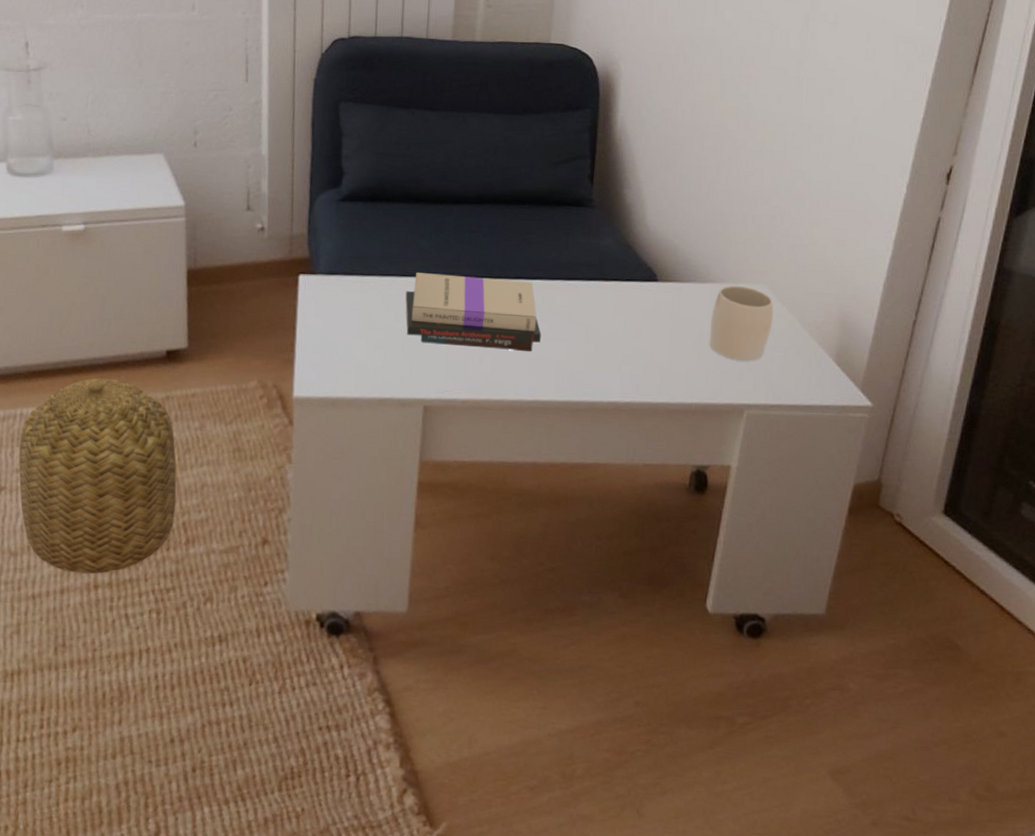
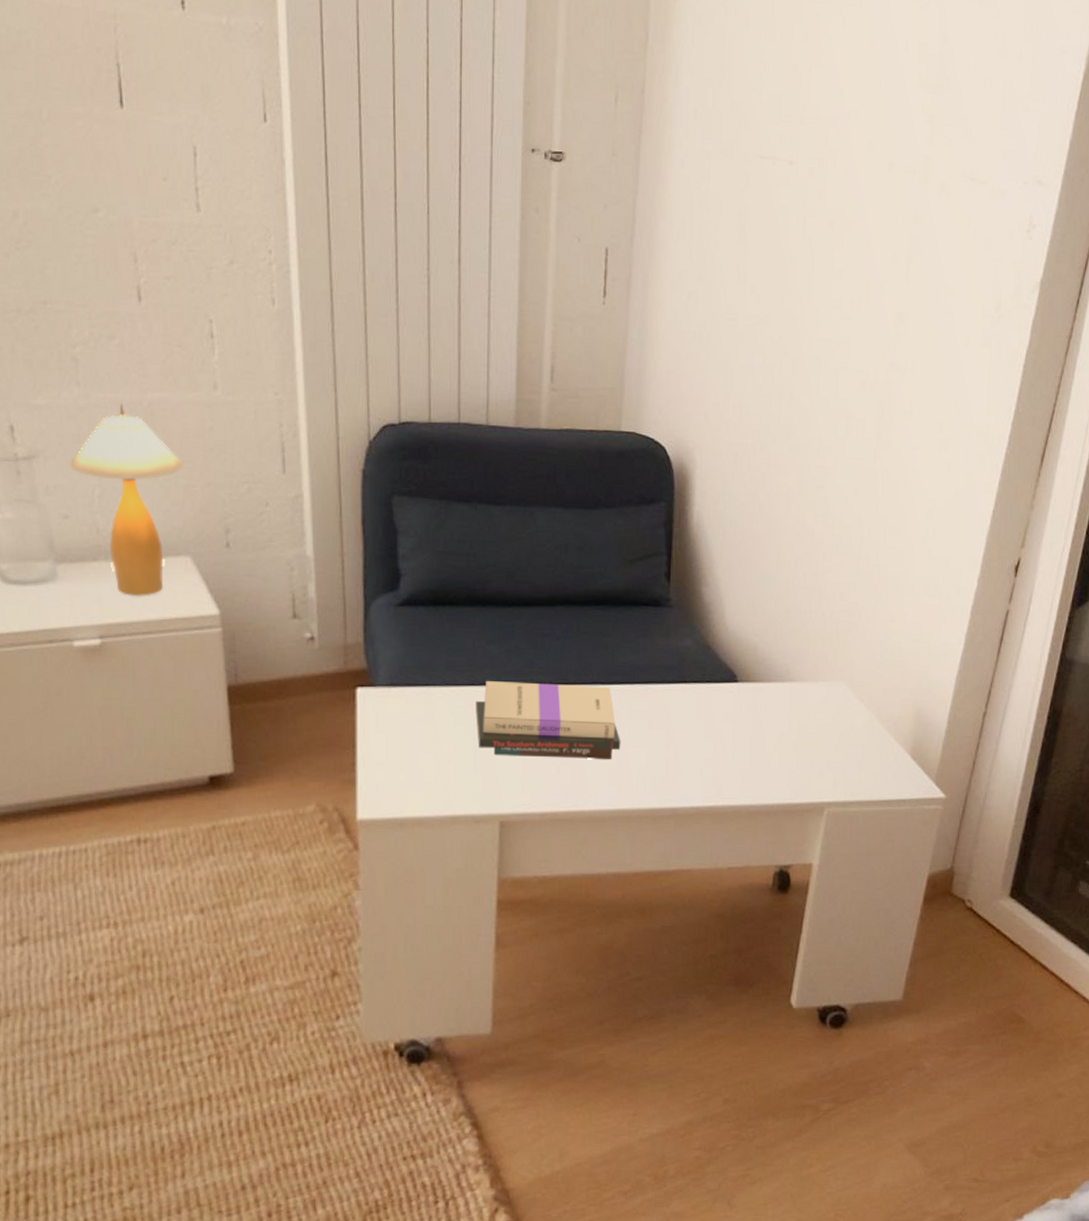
basket: present [18,377,177,574] -> none [40,810,231,1024]
table lamp: none [70,22,164,189] -> present [70,403,185,597]
mug: present [709,285,774,362] -> none [789,683,852,760]

